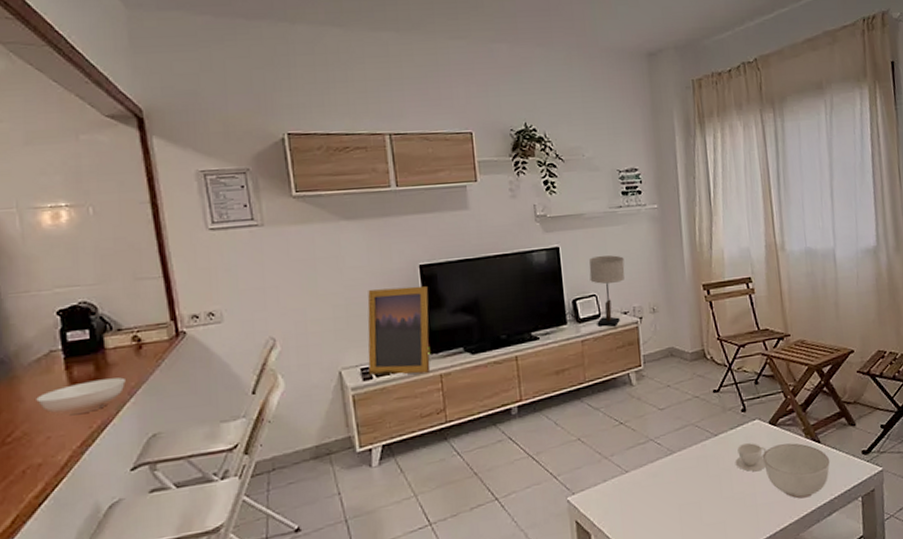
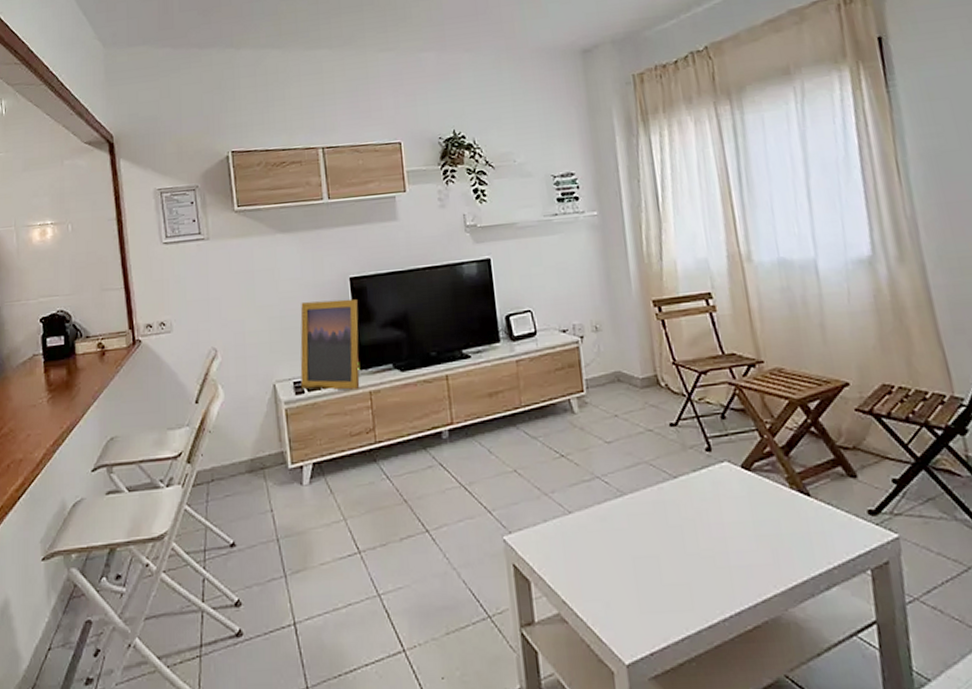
bowl: present [36,377,126,416] -> none [21,382,91,416]
table lamp: present [589,255,625,328] -> none [523,267,563,347]
teacup: present [735,443,767,472] -> none [700,490,740,525]
bowl: present [763,443,830,499] -> none [735,493,825,564]

